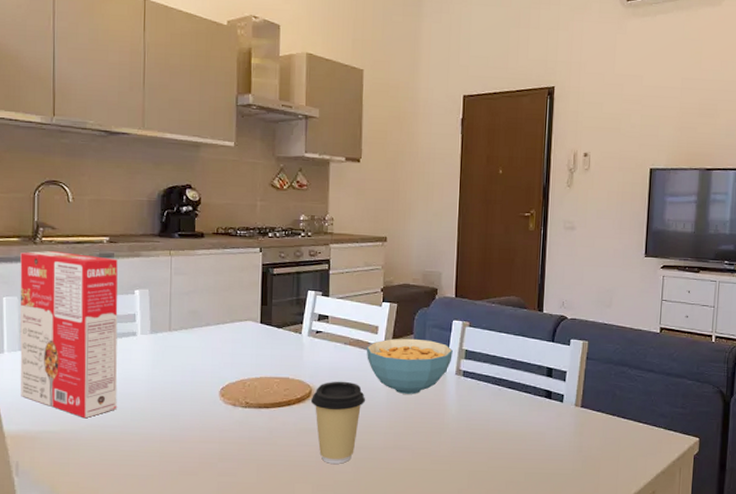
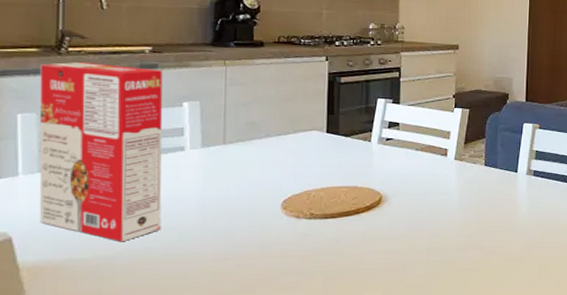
coffee cup: present [310,381,366,464] -> none [380,186,438,269]
cereal bowl: present [366,338,453,394] -> none [438,142,524,196]

